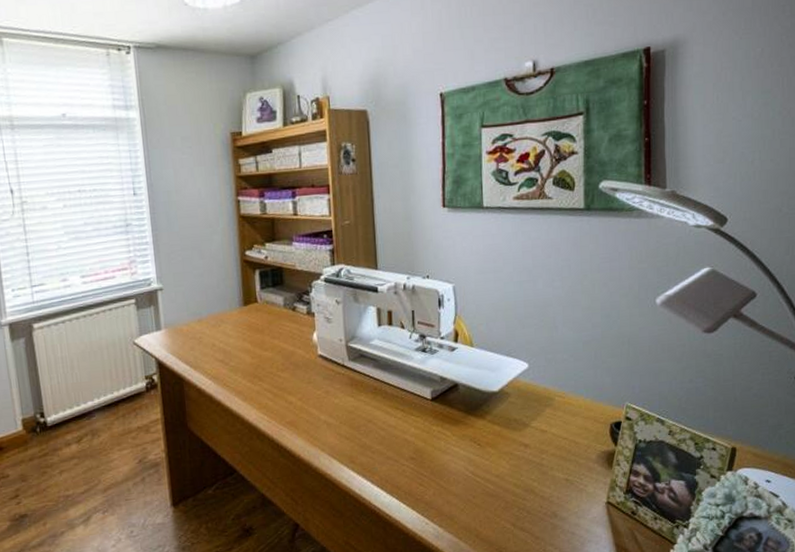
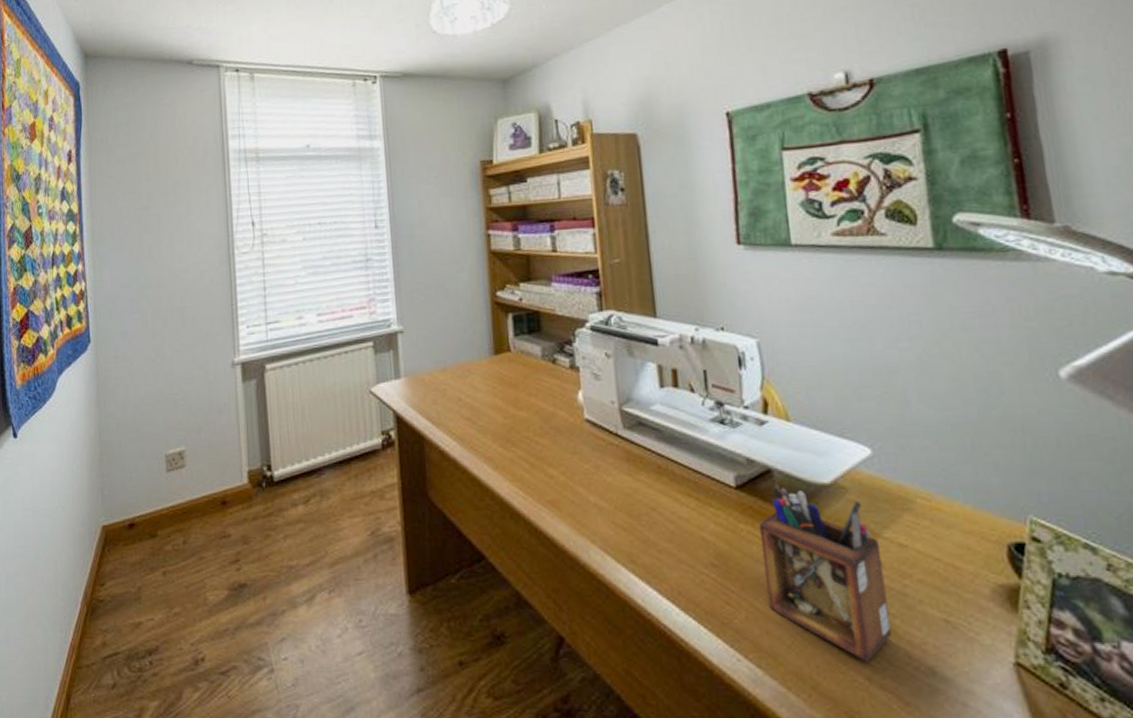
desk organizer: none [446,393,531,513] -> present [758,481,891,661]

